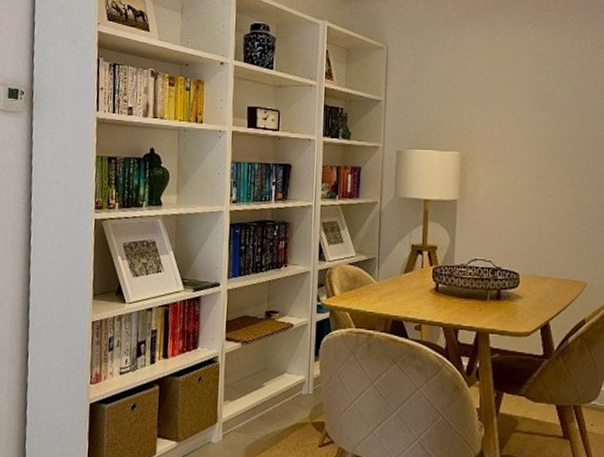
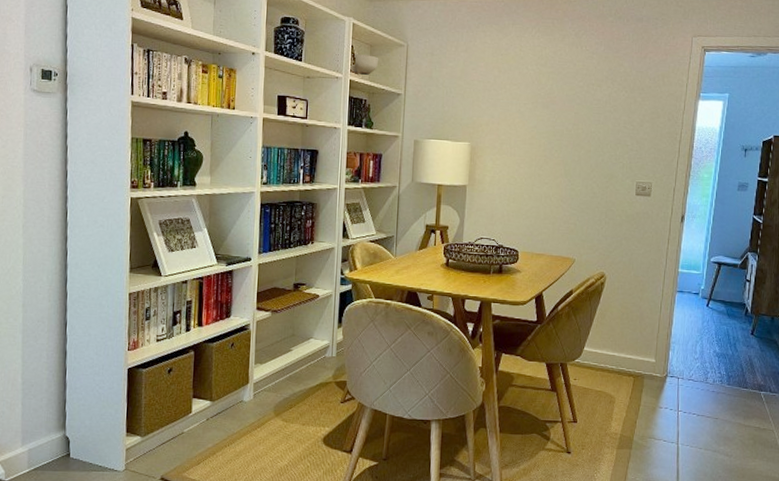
bowl: none [323,59,356,82] -> present [348,54,379,76]

